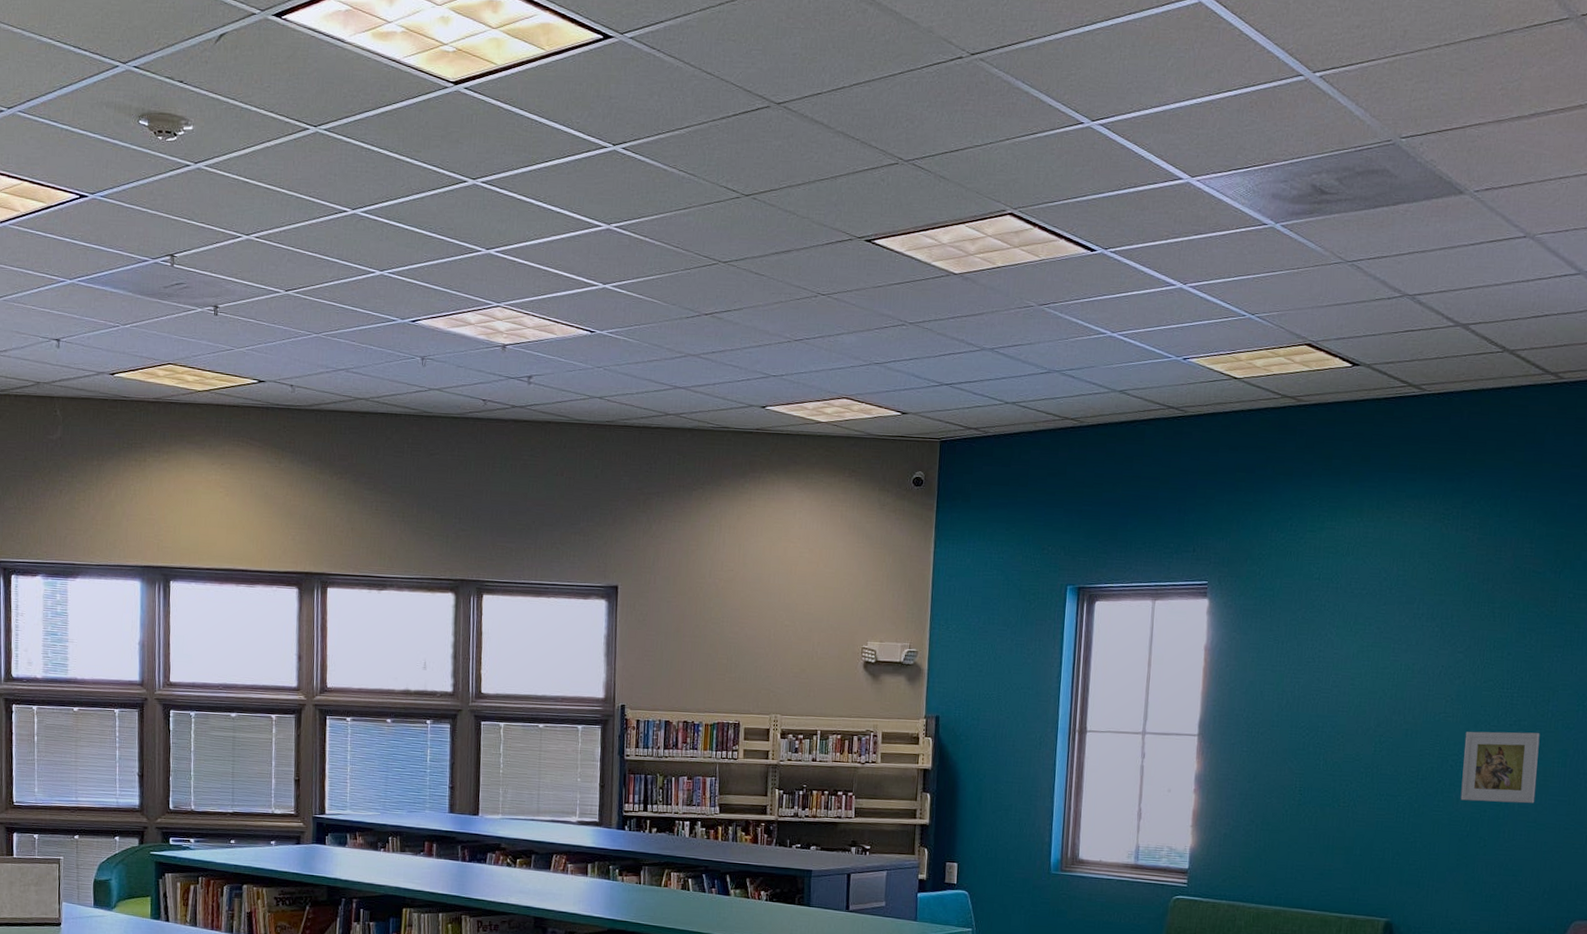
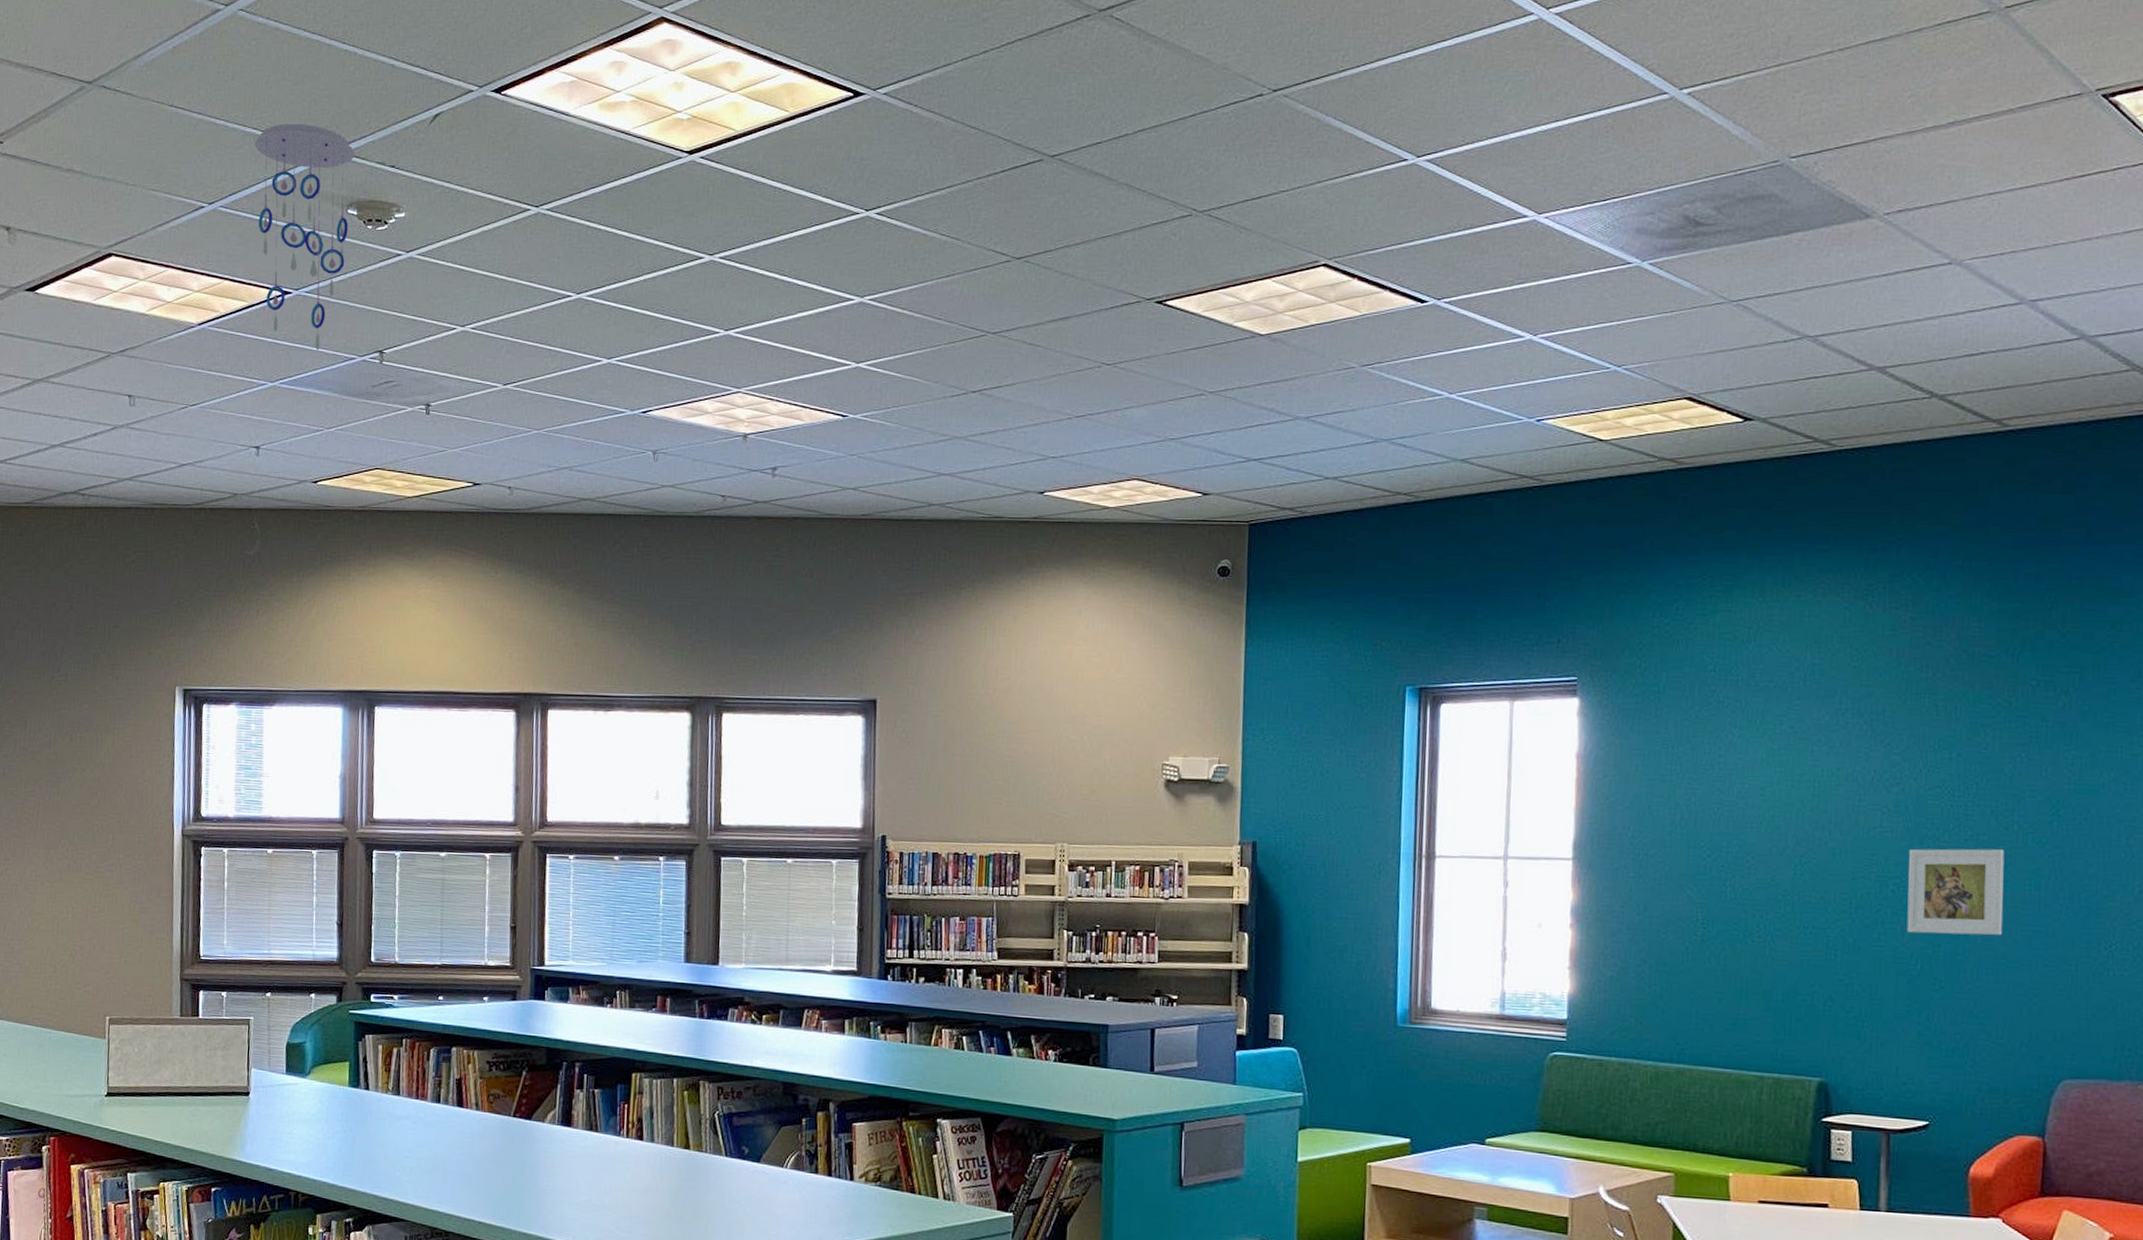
ceiling mobile: none [50,35,145,252] -> present [254,123,355,351]

